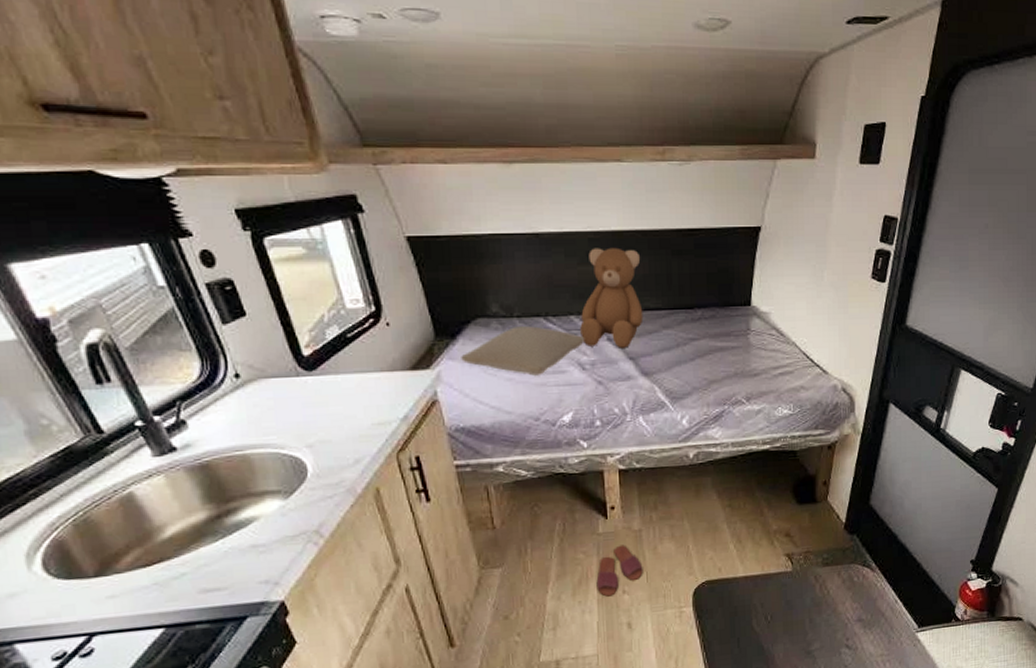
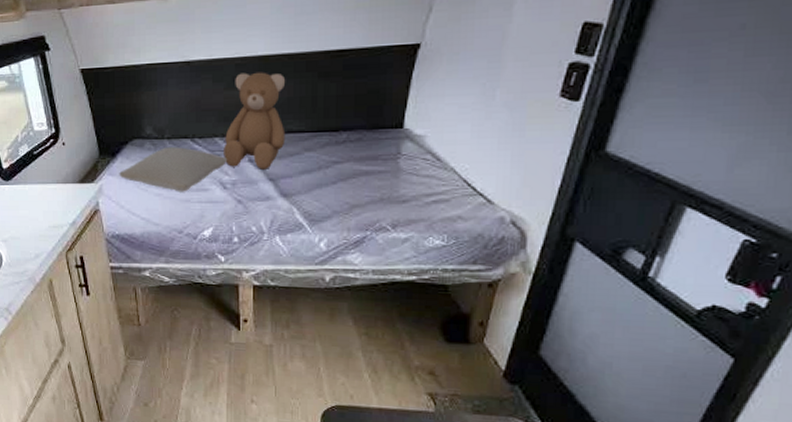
slippers: present [596,545,643,597] -> none [227,357,272,403]

